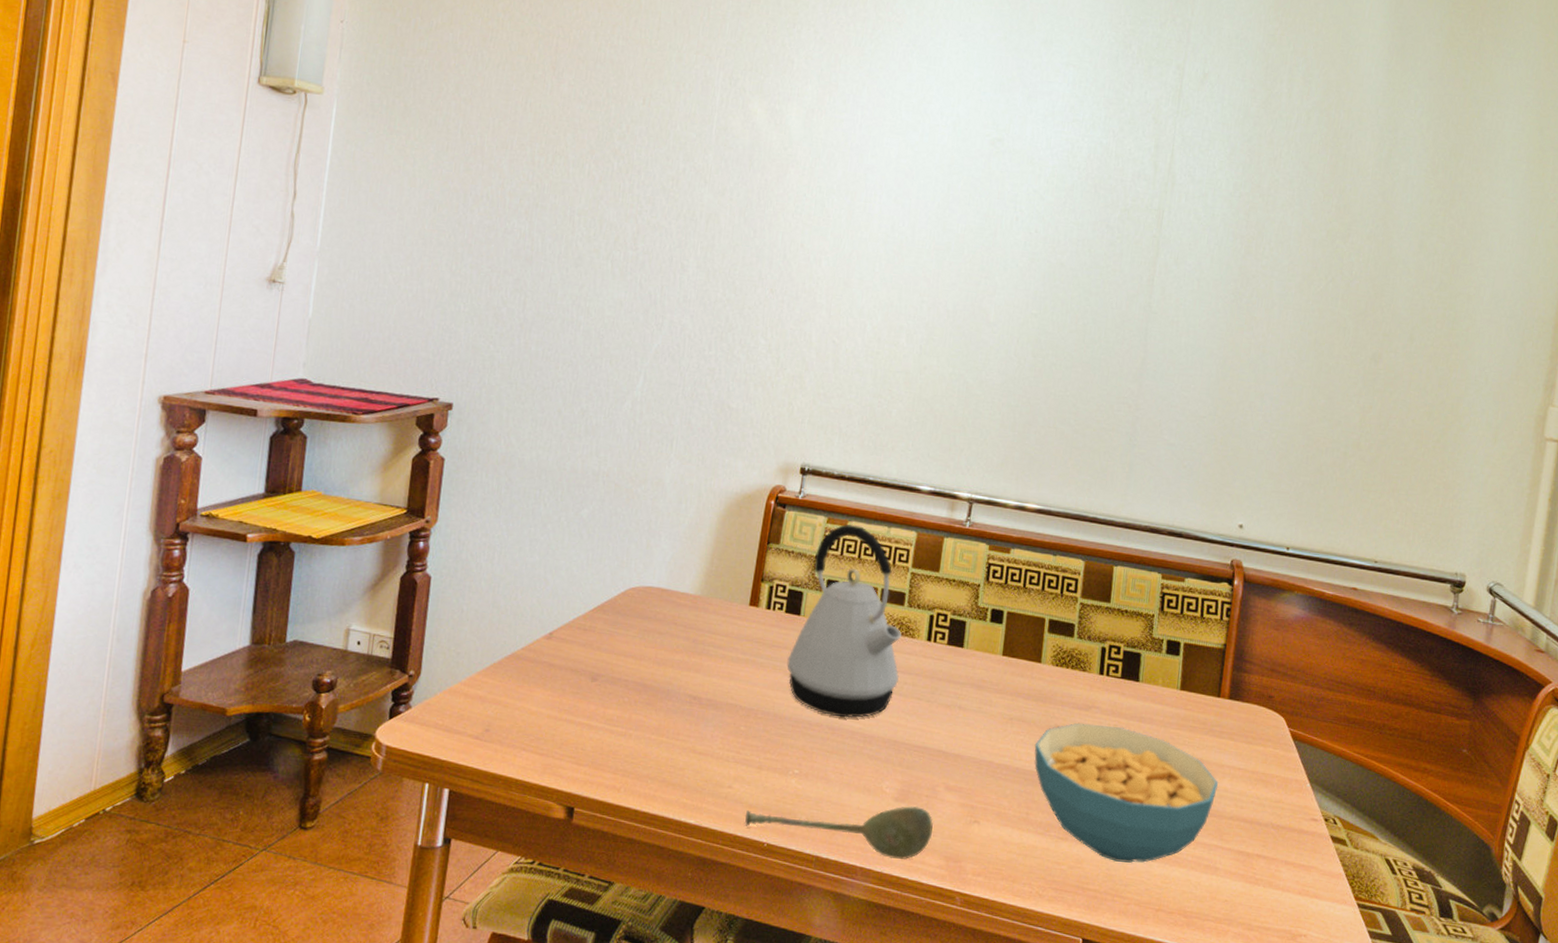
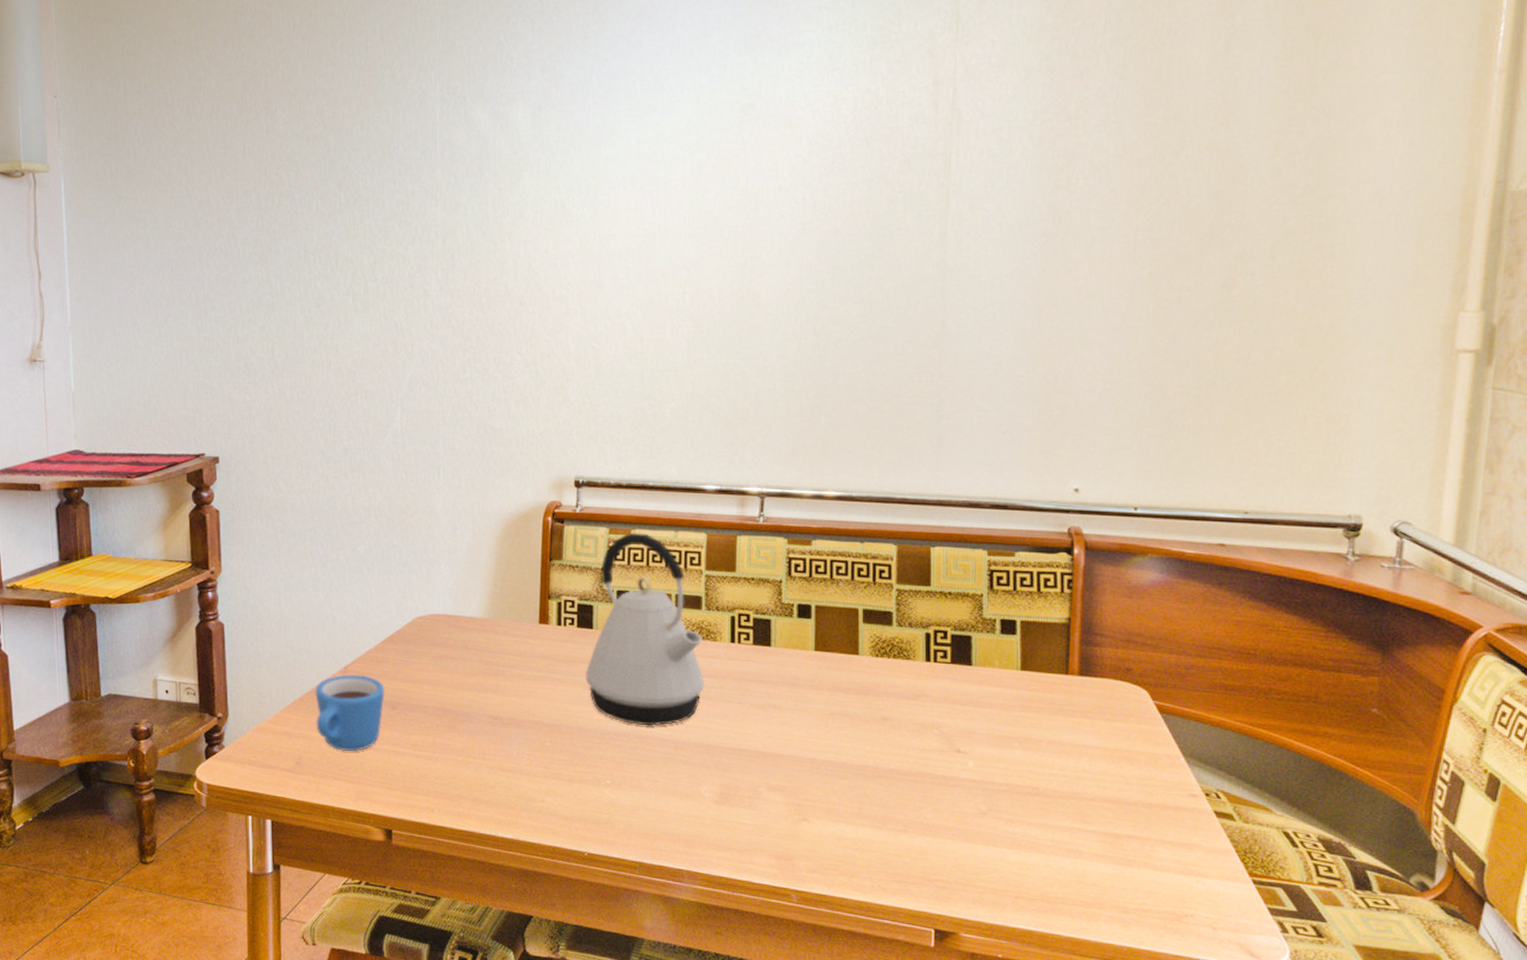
mug: none [511,640,588,723] -> present [315,674,385,752]
soupspoon: present [745,806,933,859] -> none [561,807,758,860]
cereal bowl: present [1034,722,1219,863] -> none [860,713,1075,851]

